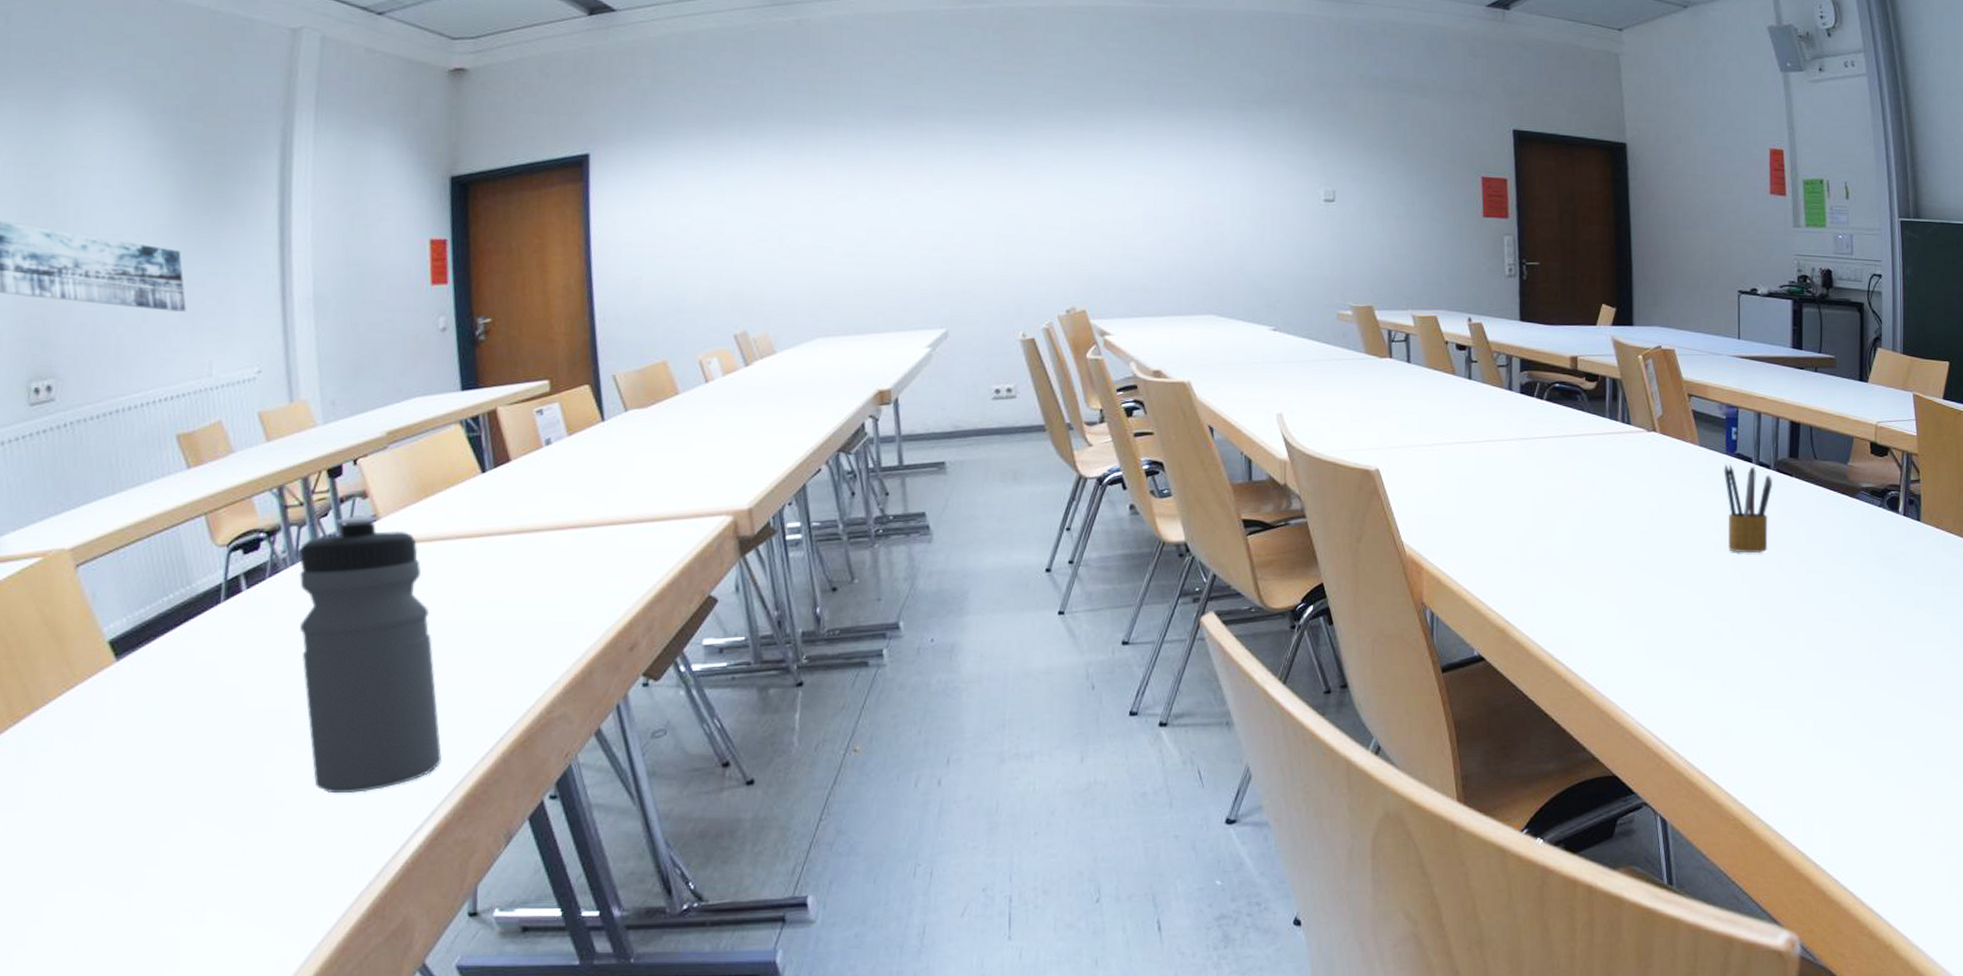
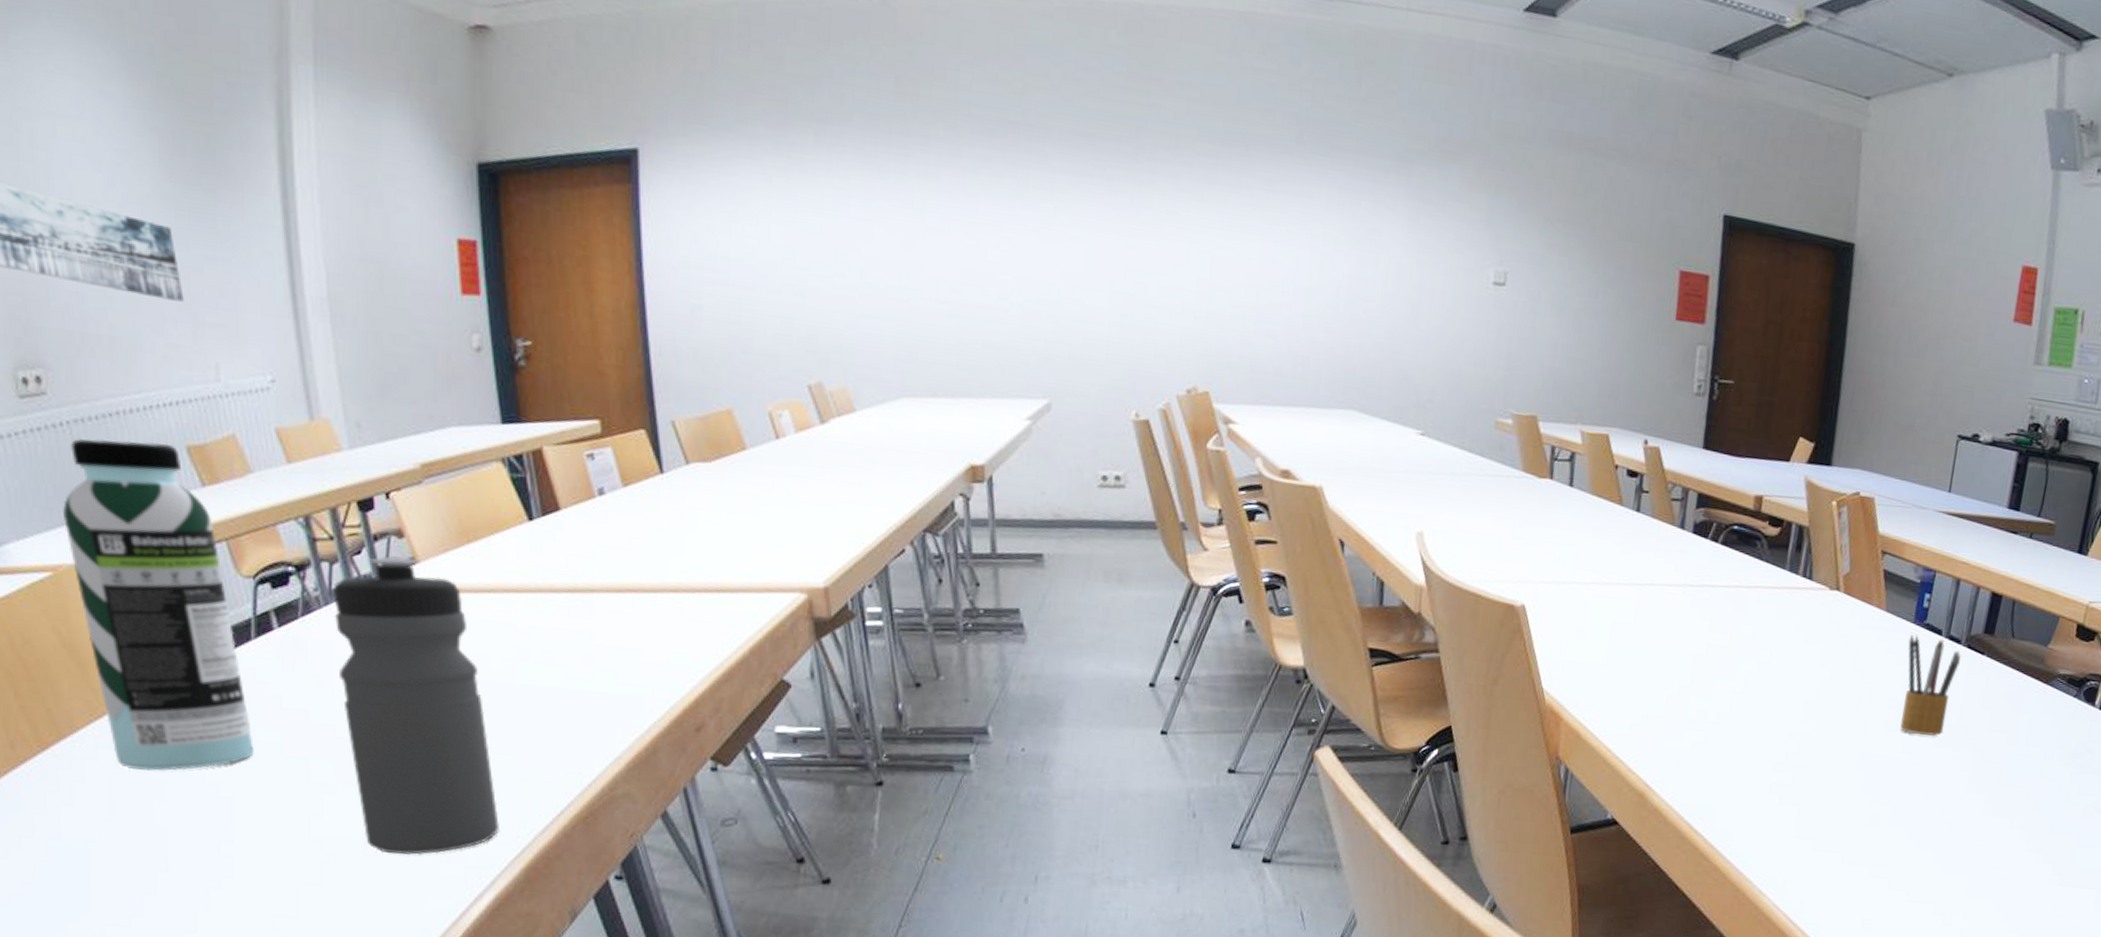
water bottle: none [58,433,215,734] -> present [63,439,254,772]

